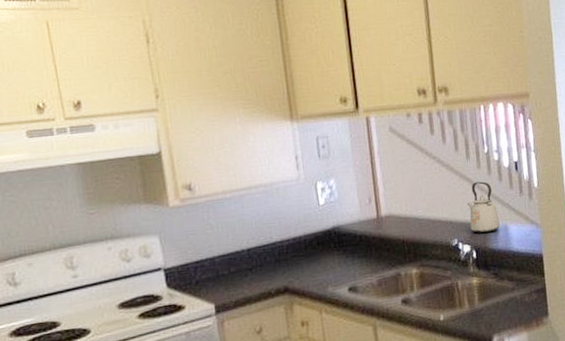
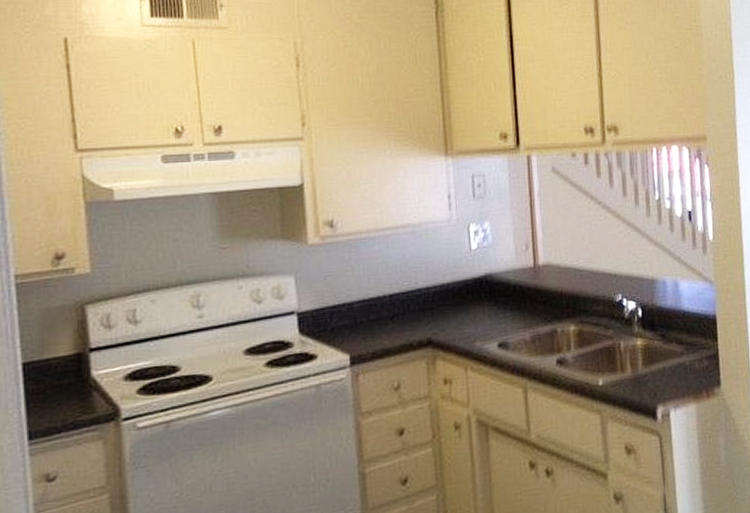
kettle: present [467,181,500,234] -> none [634,231,670,290]

